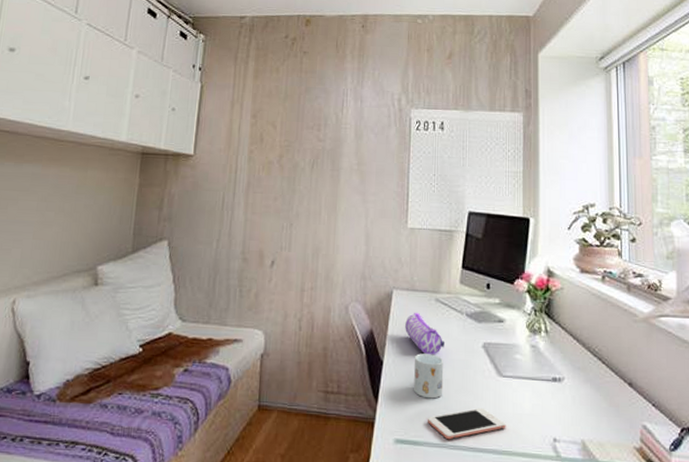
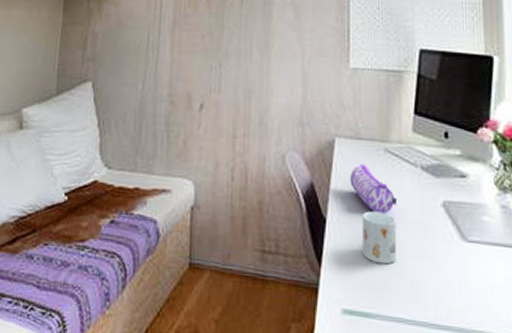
cell phone: present [427,407,506,440] -> none [379,277,474,314]

